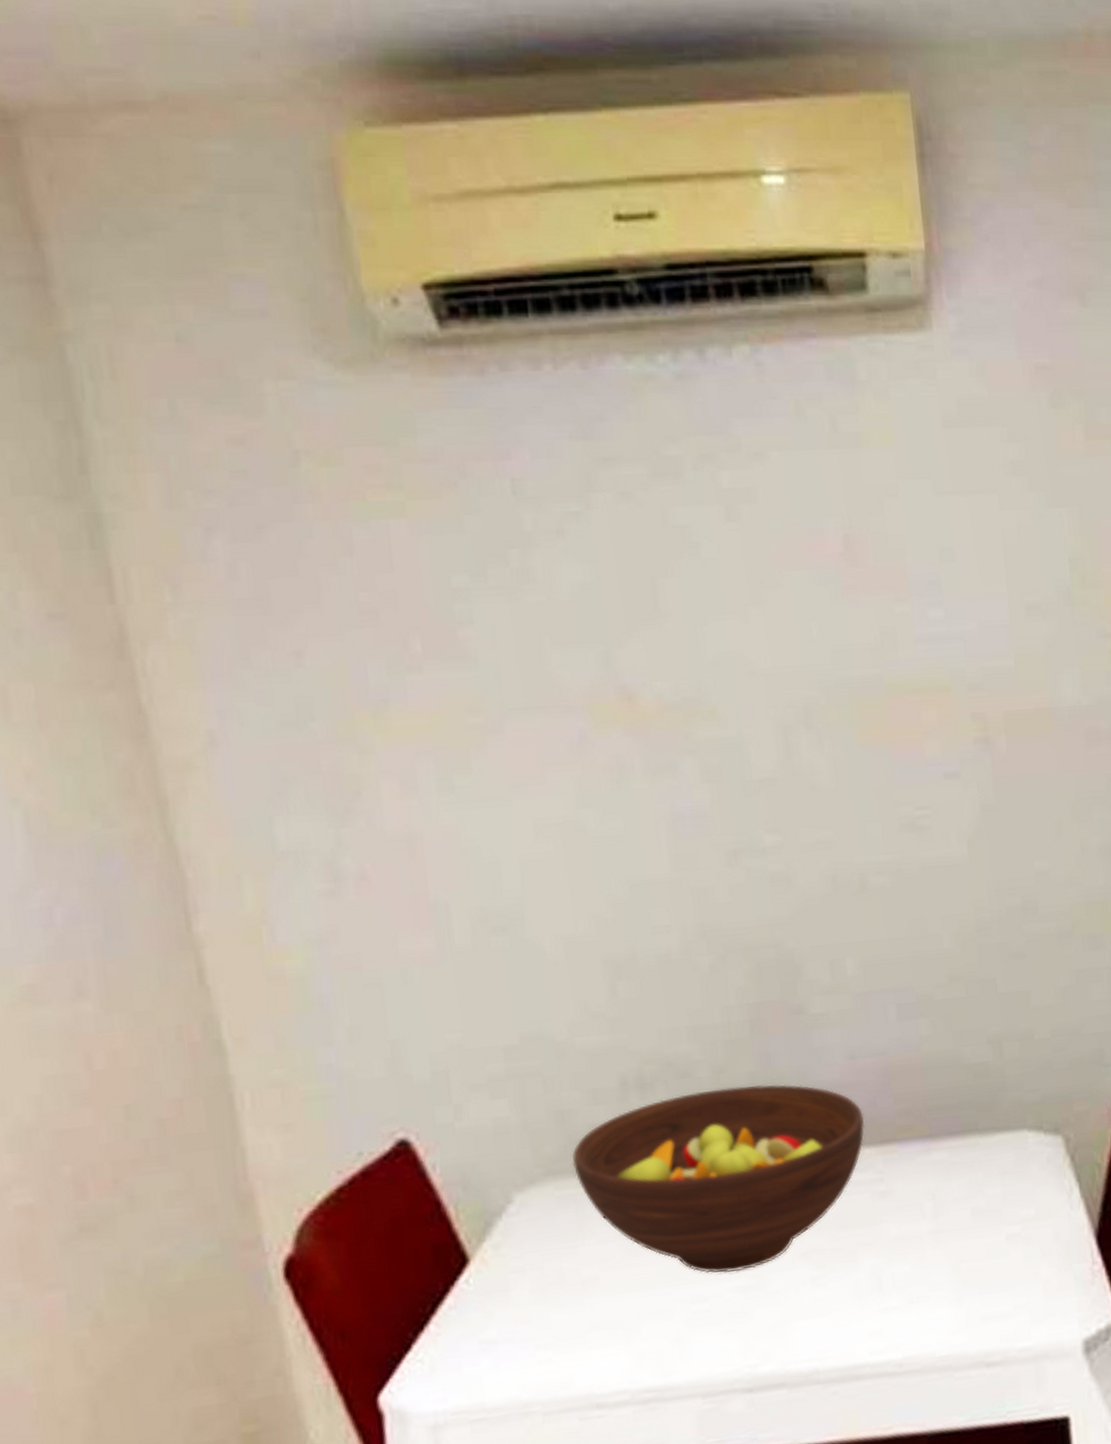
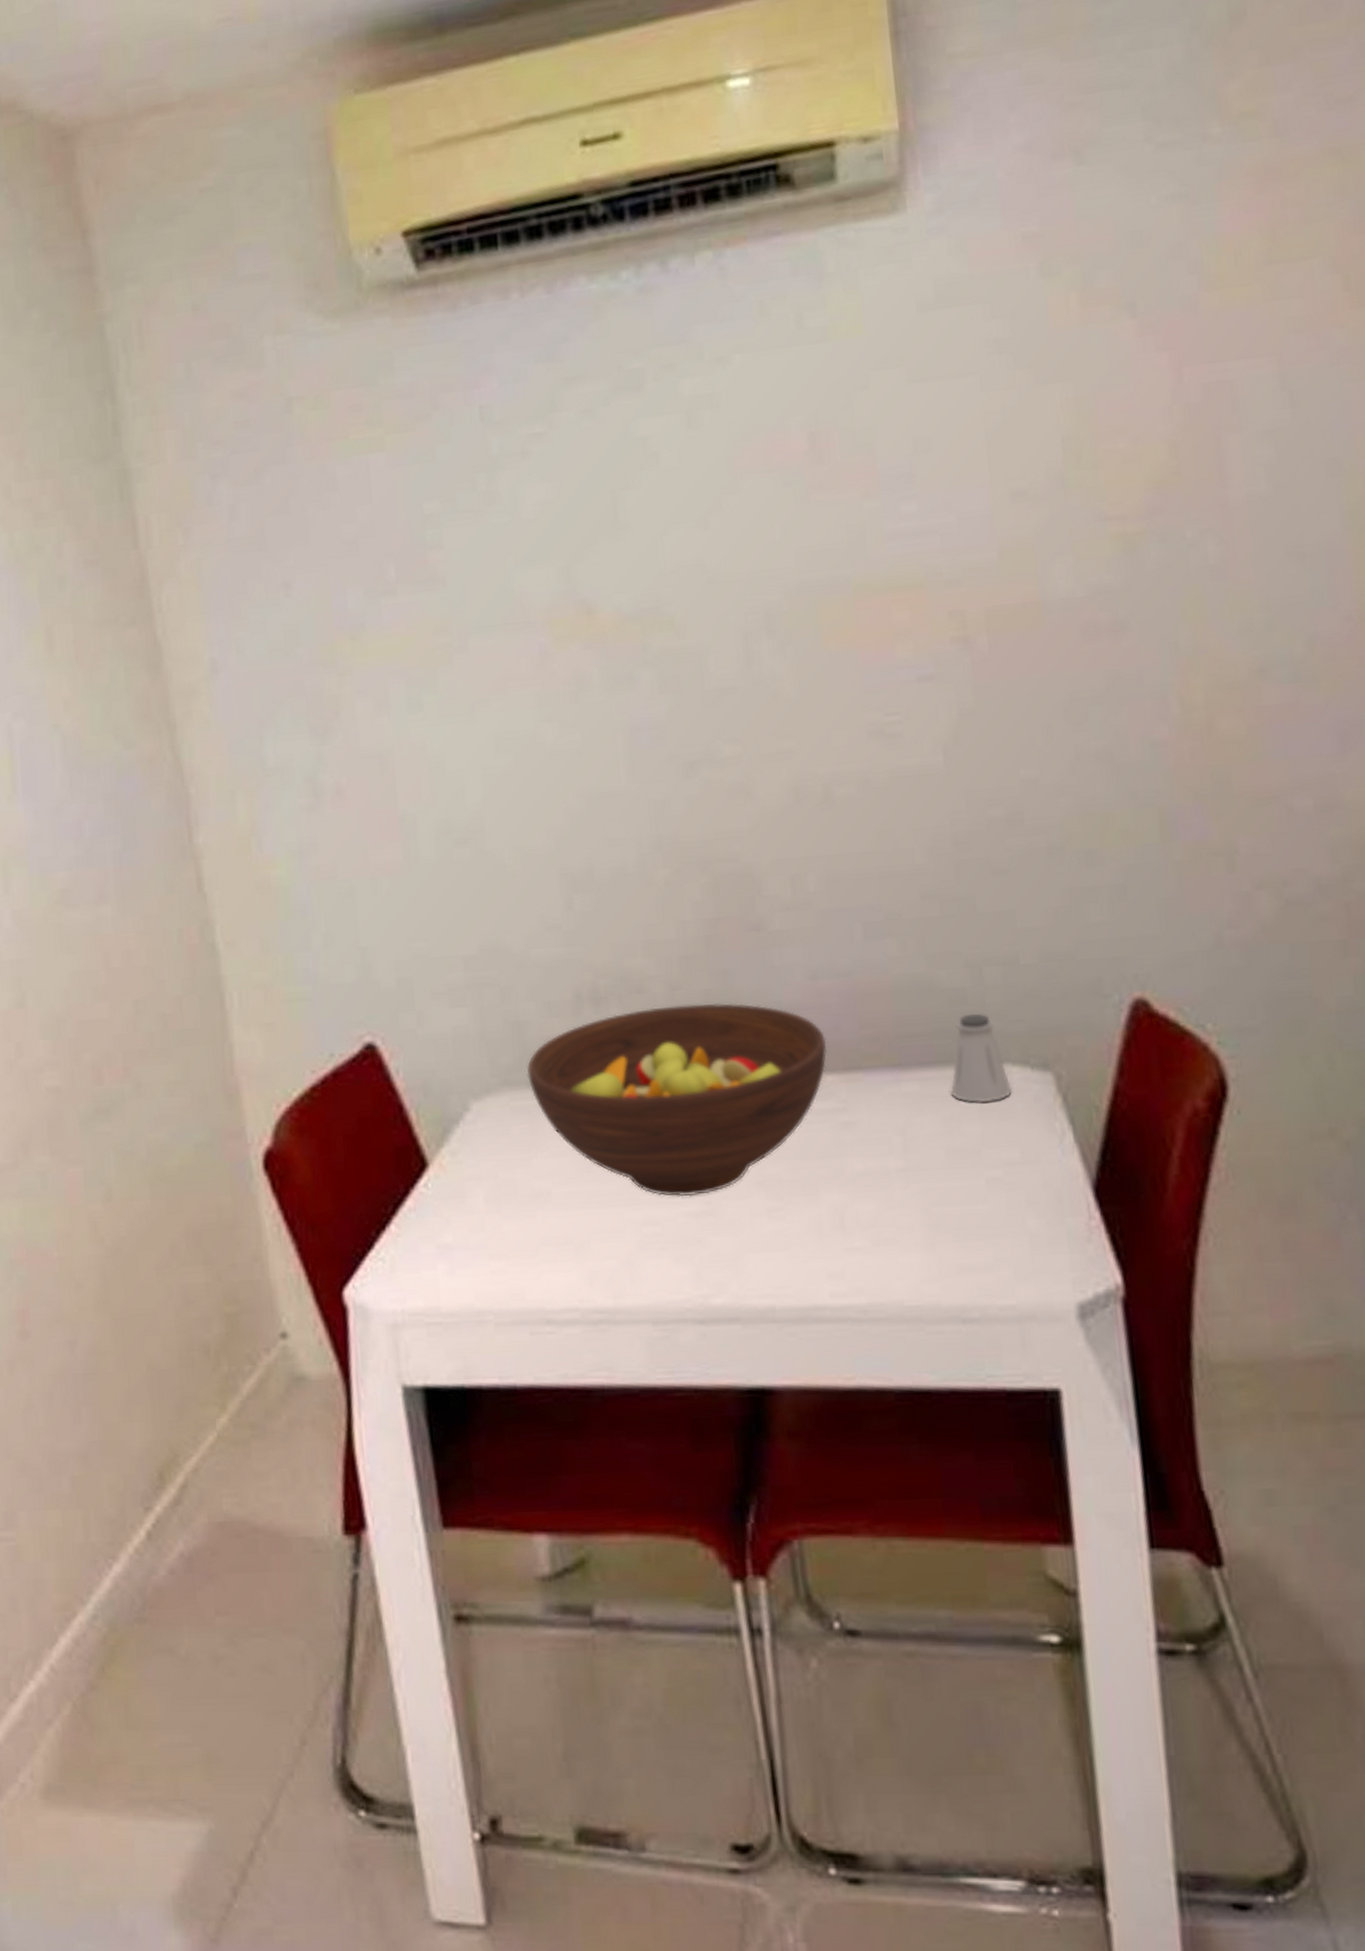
saltshaker: none [975,1084,1028,1167] -> present [951,1013,1012,1104]

